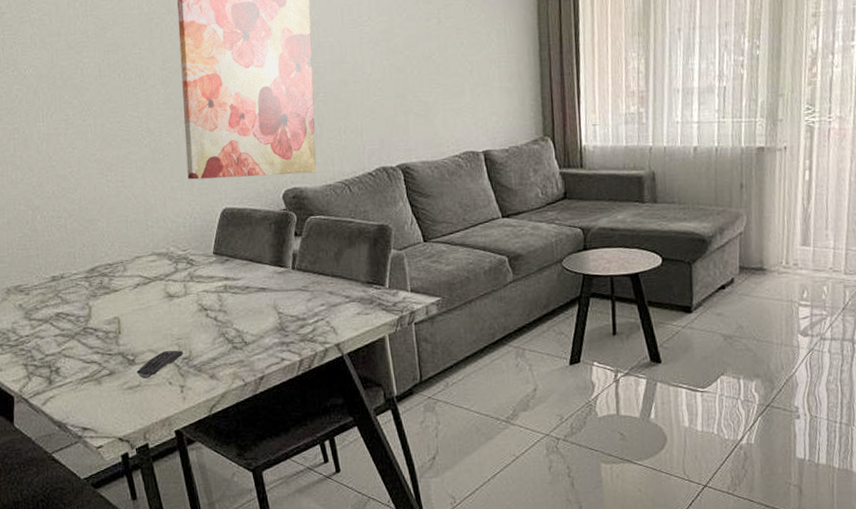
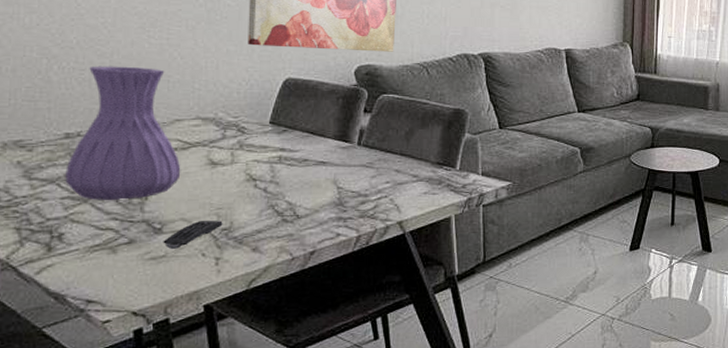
vase: none [55,210,145,336] -> present [65,66,181,200]

